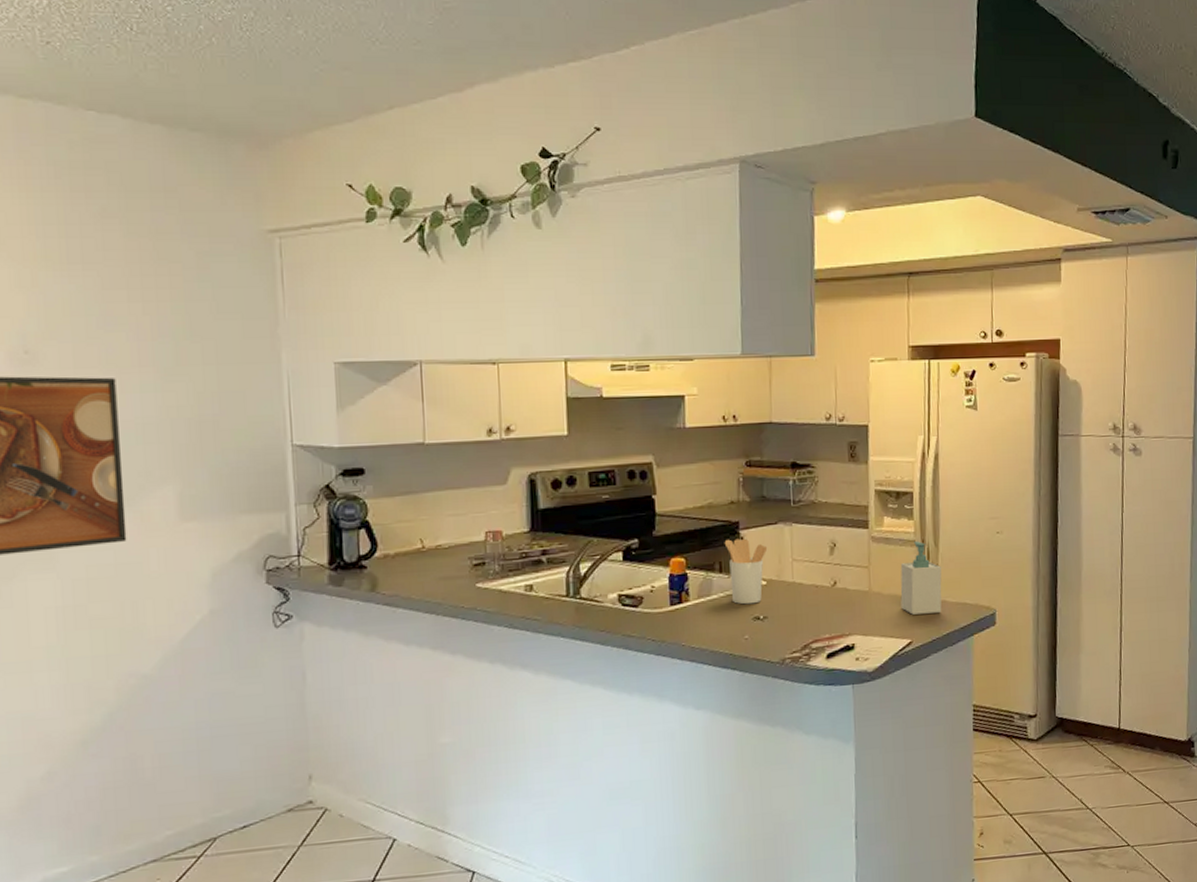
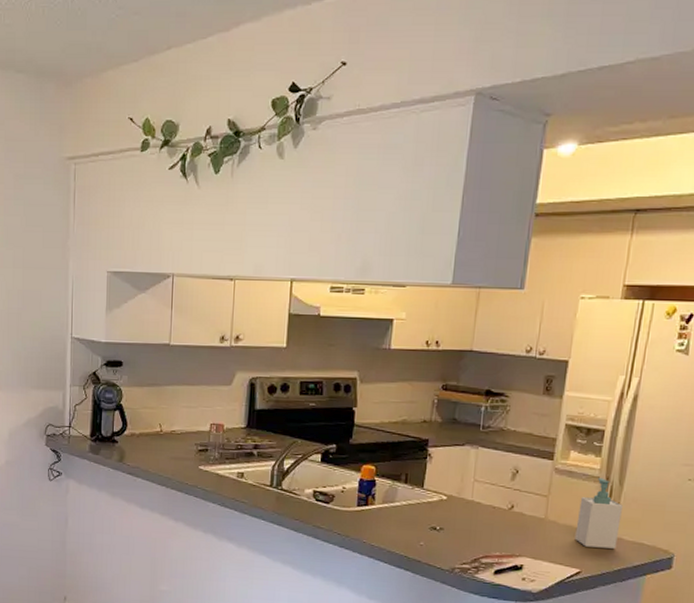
utensil holder: present [724,538,768,605] -> none [412,454,452,515]

